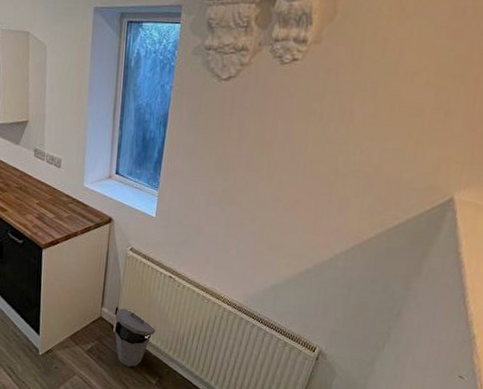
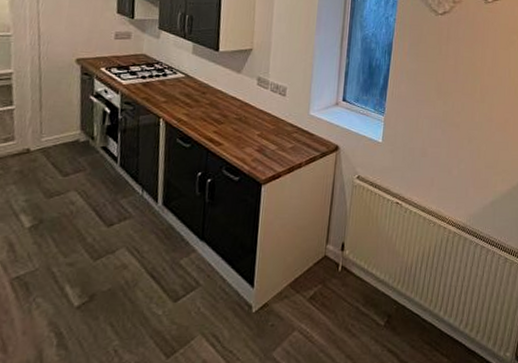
trash can: present [114,308,156,367] -> none [340,243,384,310]

